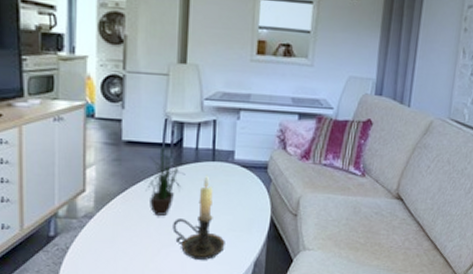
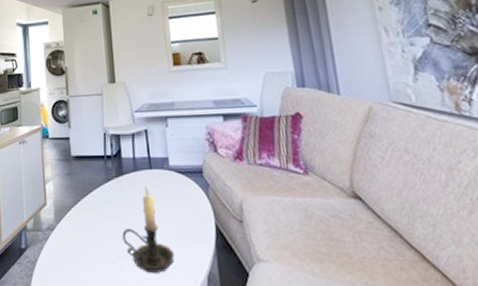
potted plant: present [144,143,186,216] -> none [93,155,127,226]

